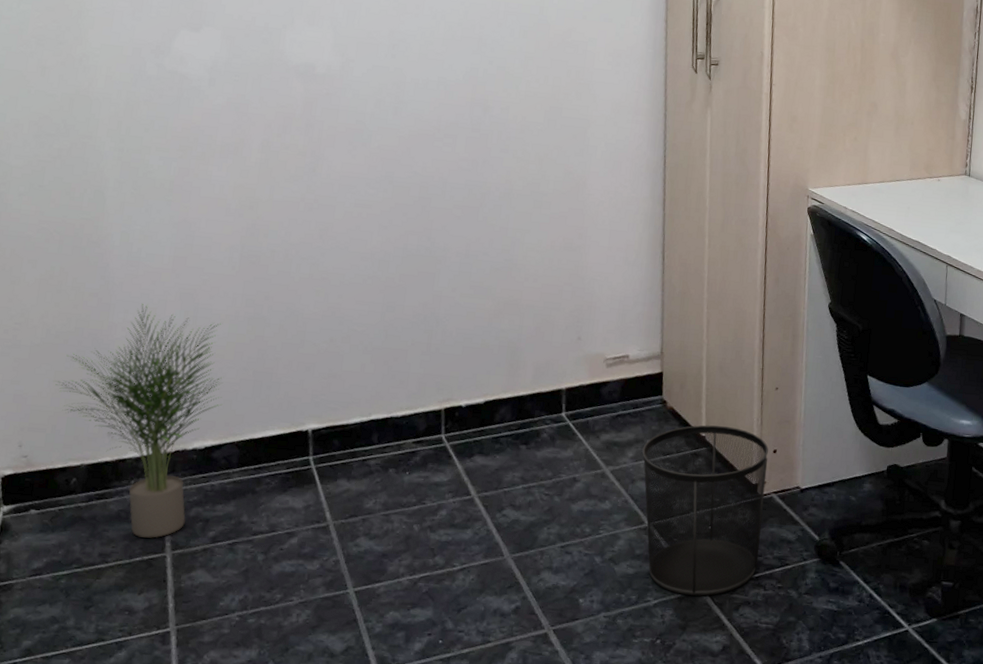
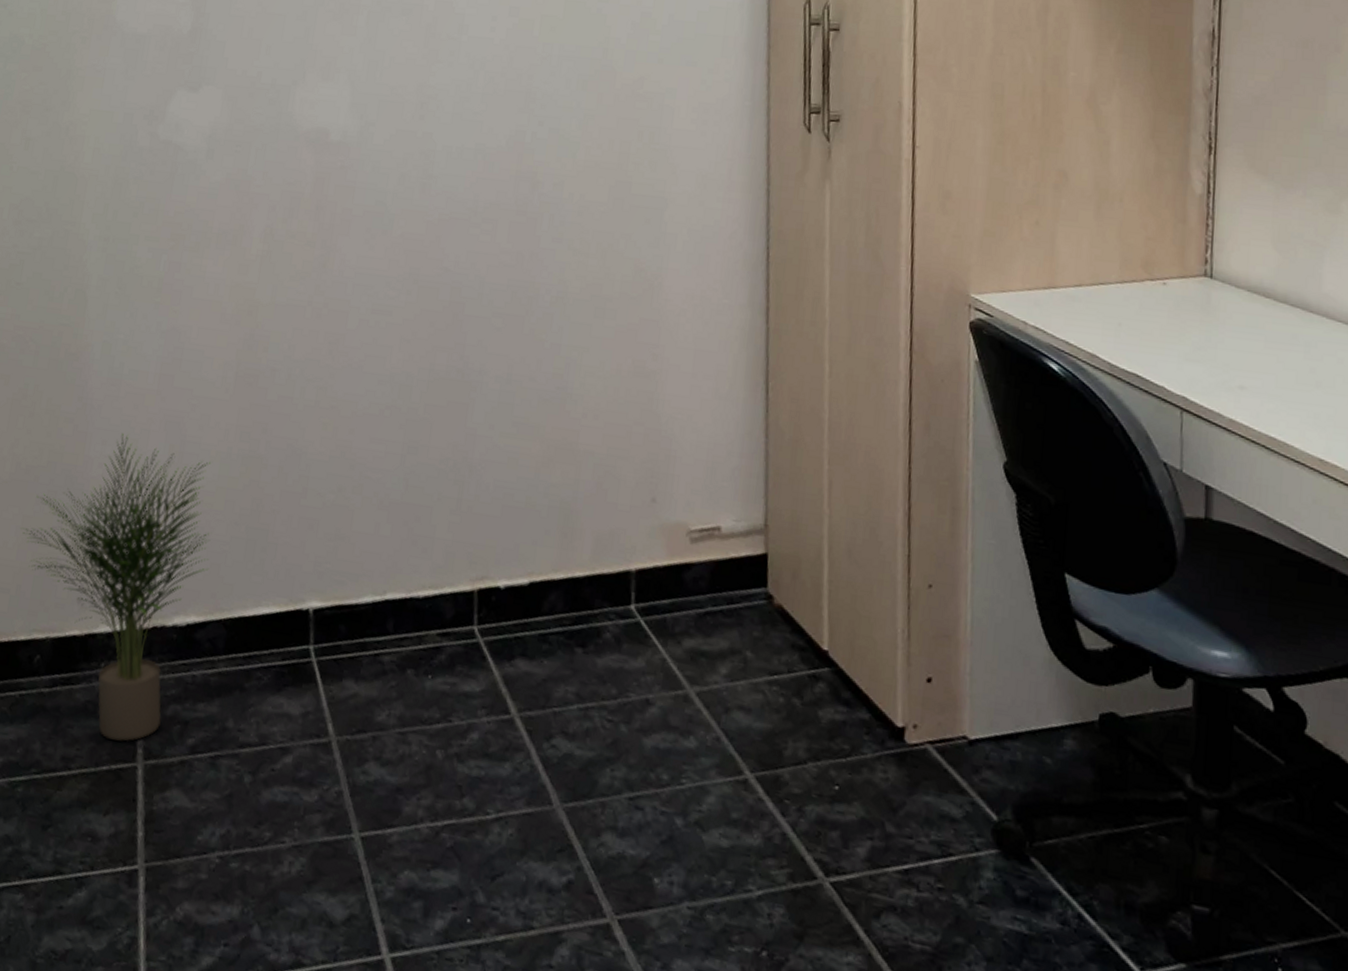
waste bin: present [642,425,769,597] -> none [739,633,920,892]

